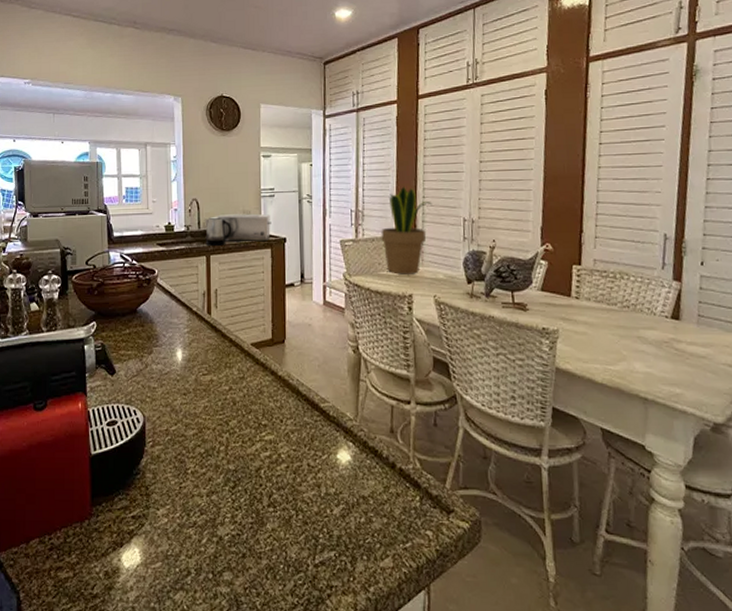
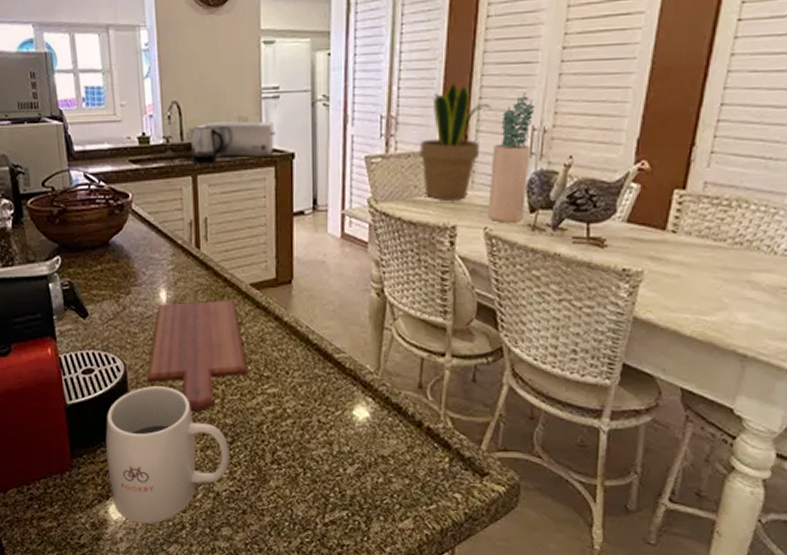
mug: none [123,436,232,571] -> present [105,386,230,524]
cutting board: none [163,357,248,459] -> present [147,300,248,412]
vase: none [435,193,464,292] -> present [488,92,535,223]

